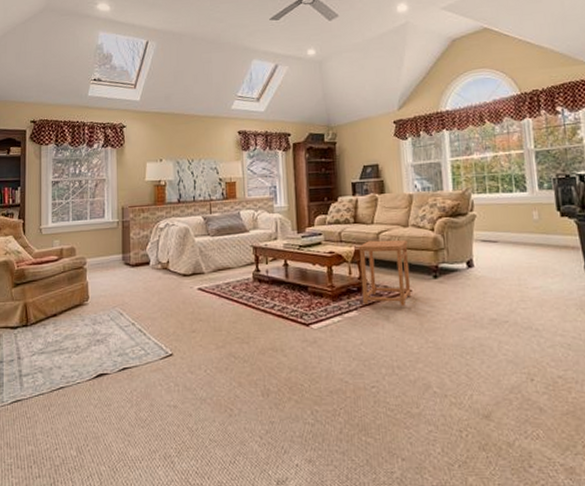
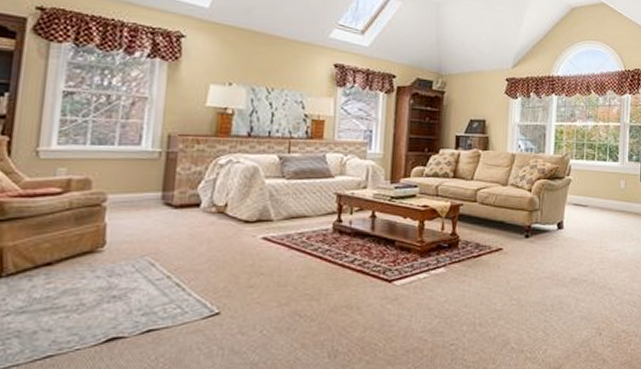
side table: present [358,240,412,306] -> none [452,197,505,264]

